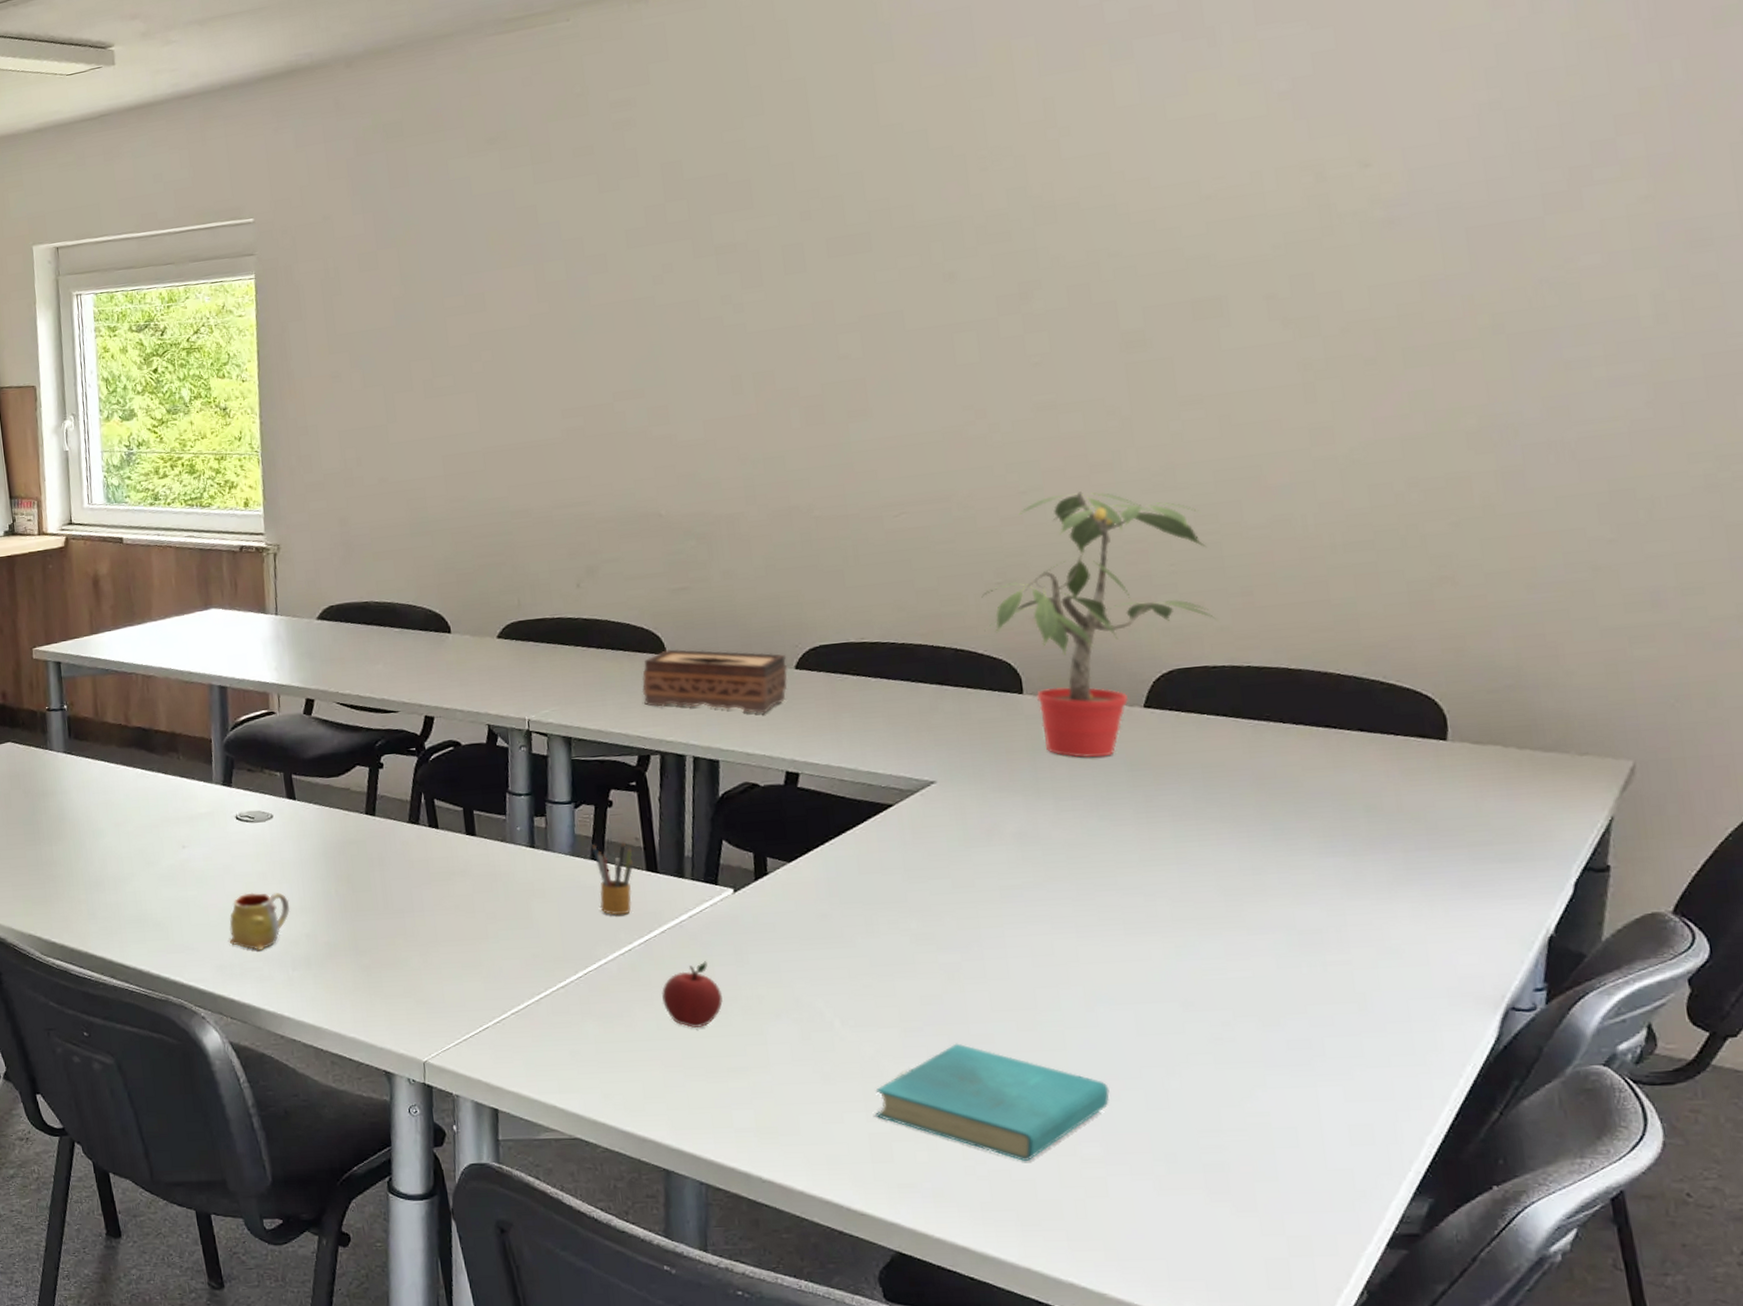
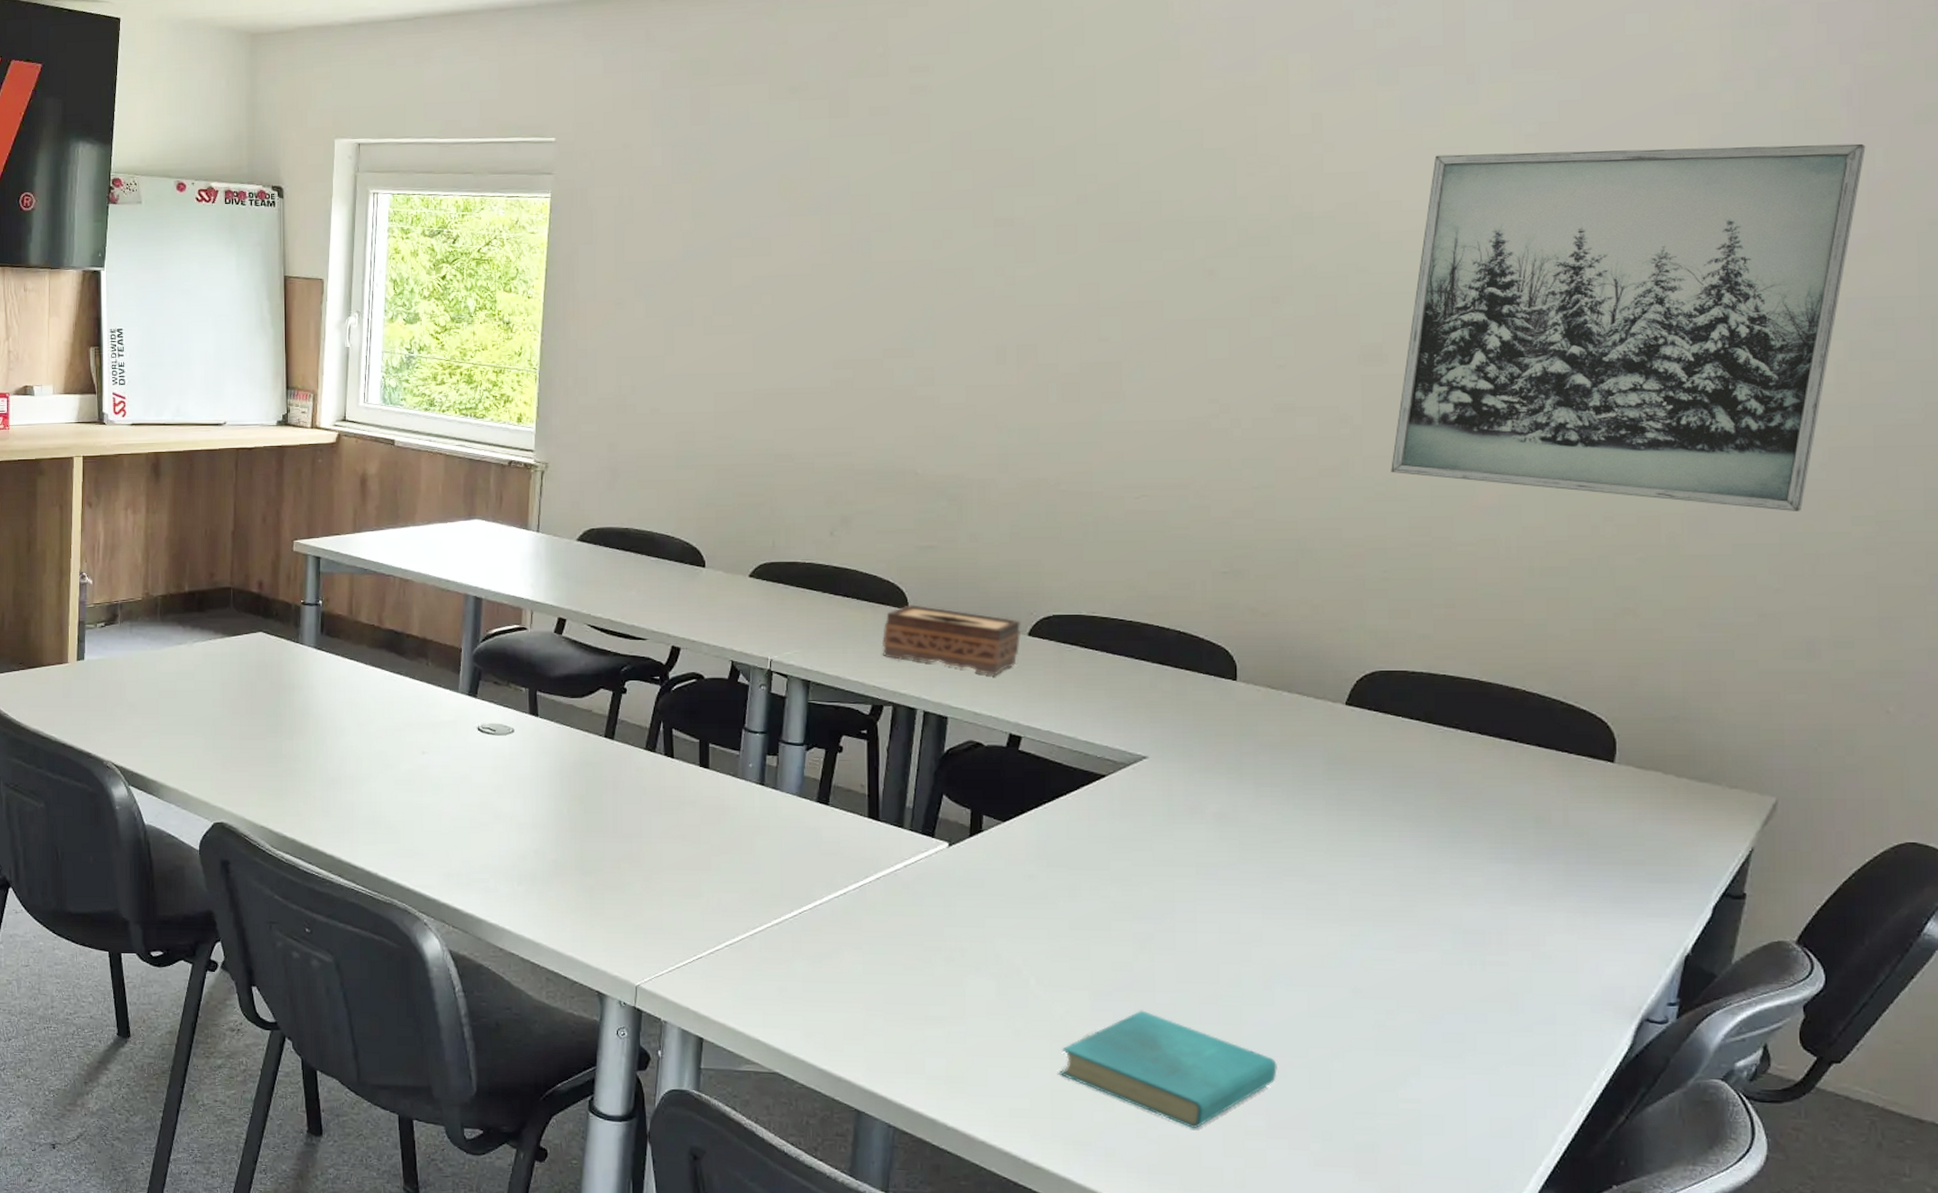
mug: present [229,892,290,952] -> none [458,804,522,863]
pencil box: present [592,841,633,915] -> none [819,786,856,859]
apple: present [662,961,723,1028] -> none [871,910,927,974]
potted plant: present [981,491,1218,758] -> none [1207,493,1421,748]
wall art: none [1167,57,1662,462] -> present [1391,143,1866,511]

